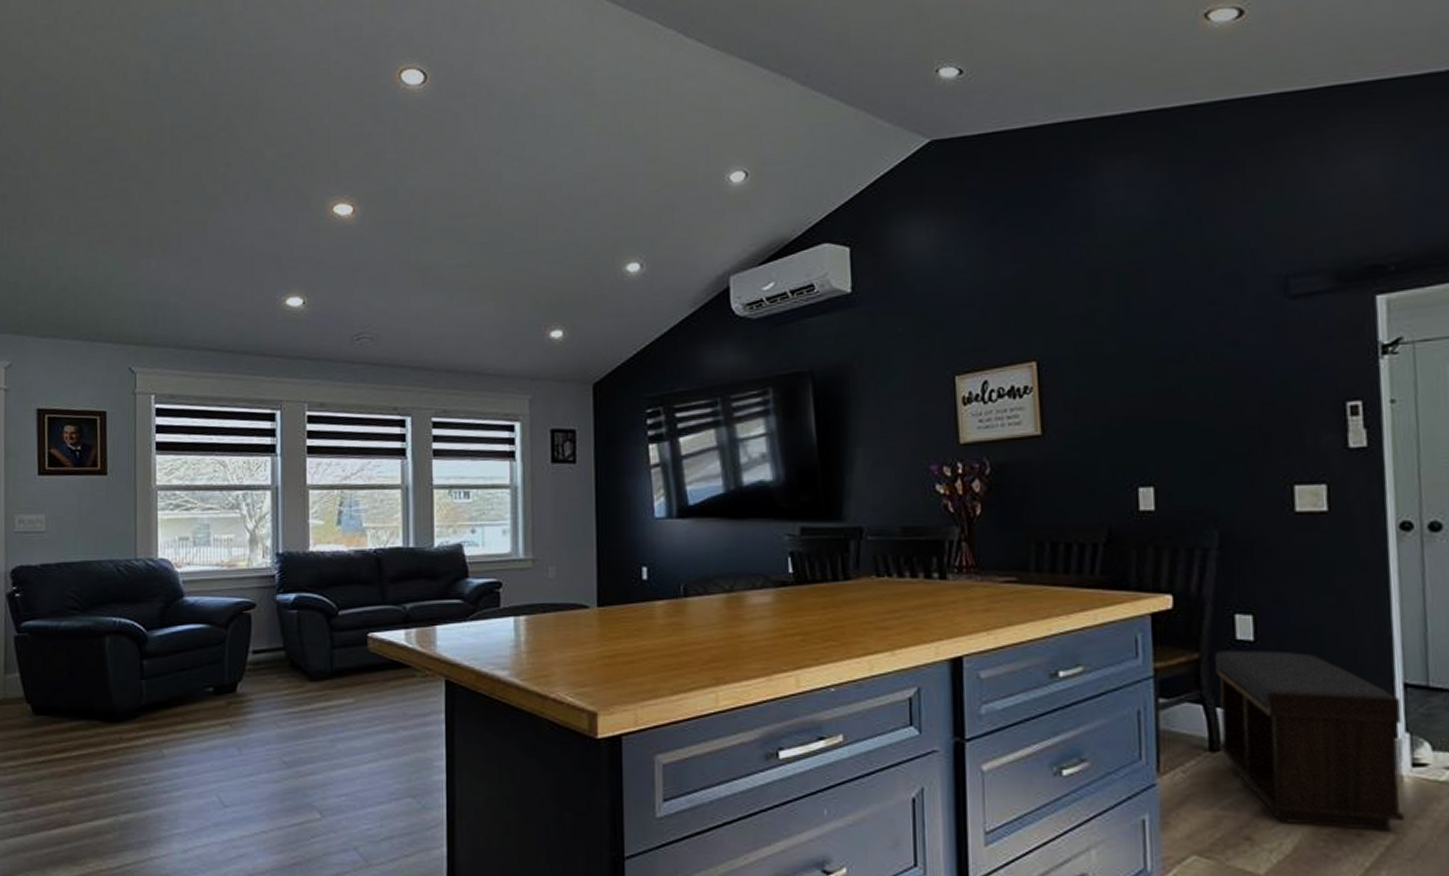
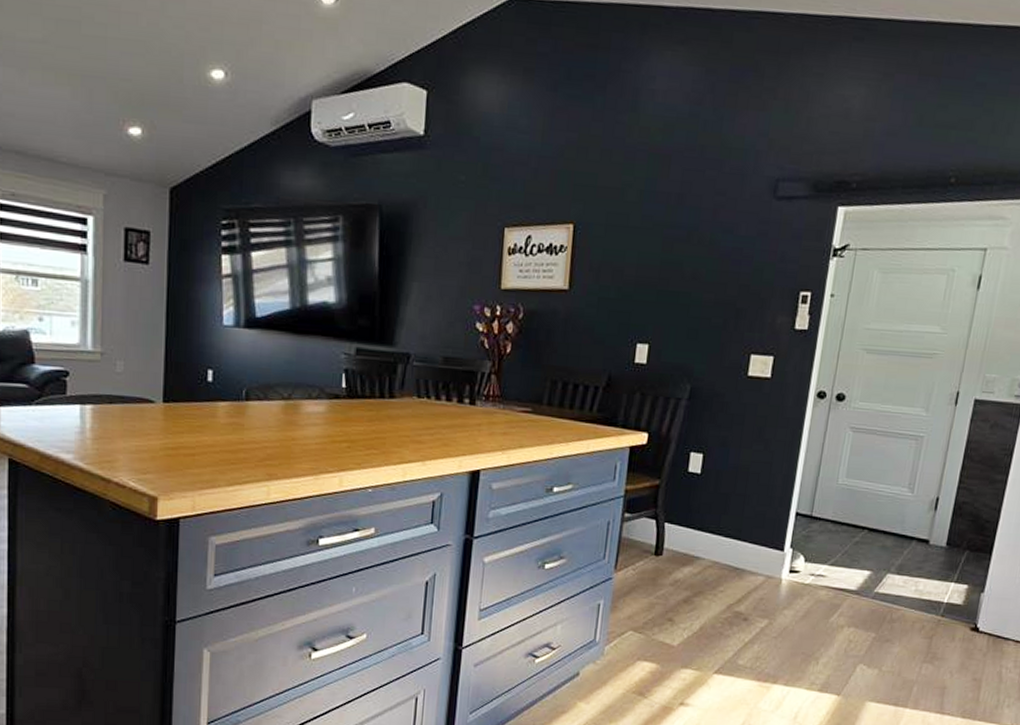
bench: present [1215,650,1404,831] -> none [661,479,791,618]

